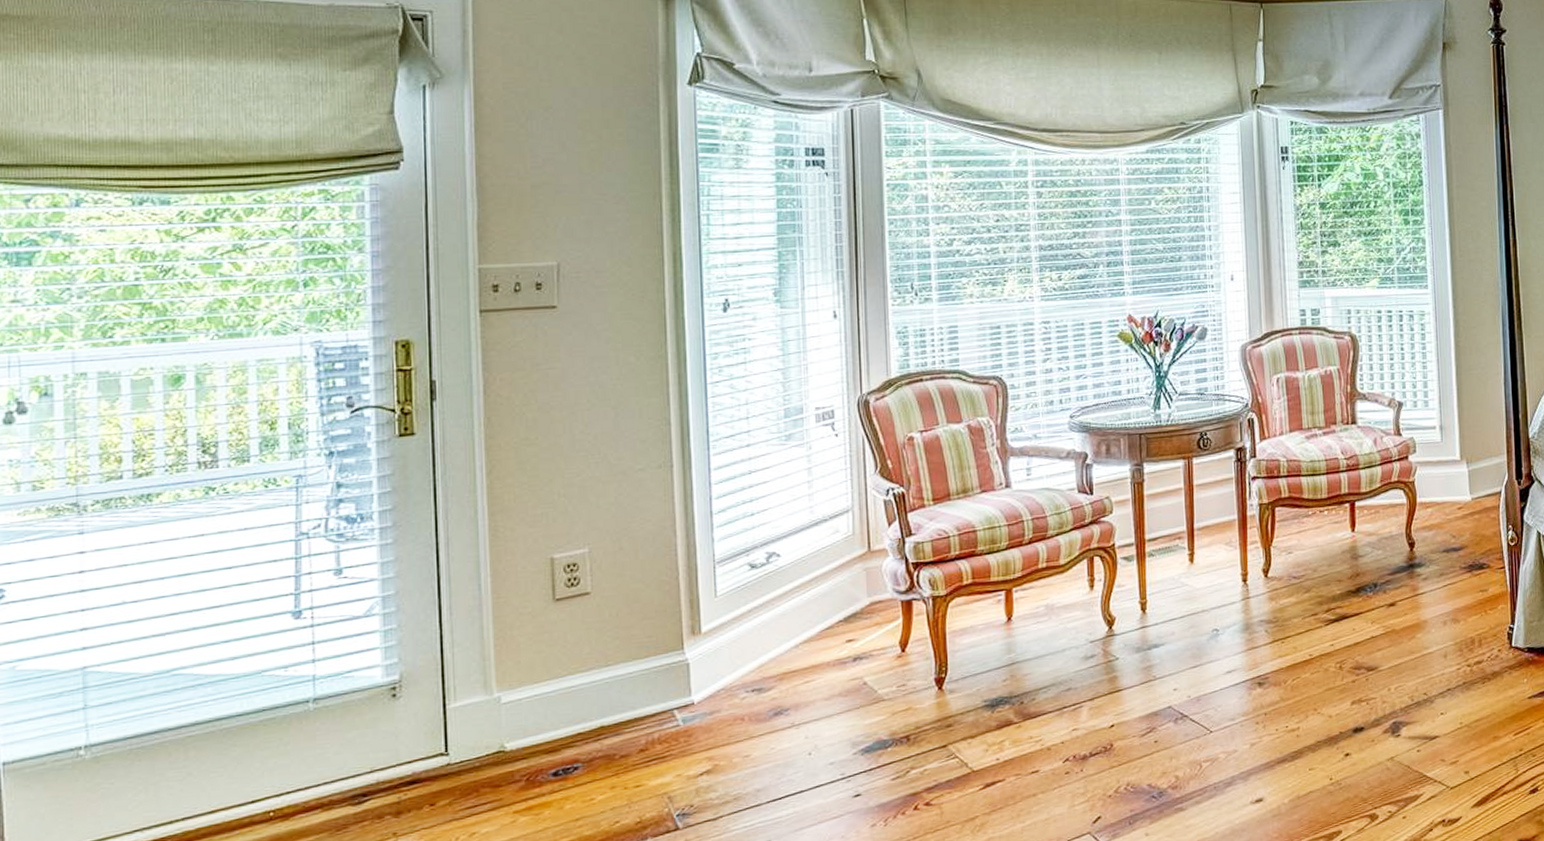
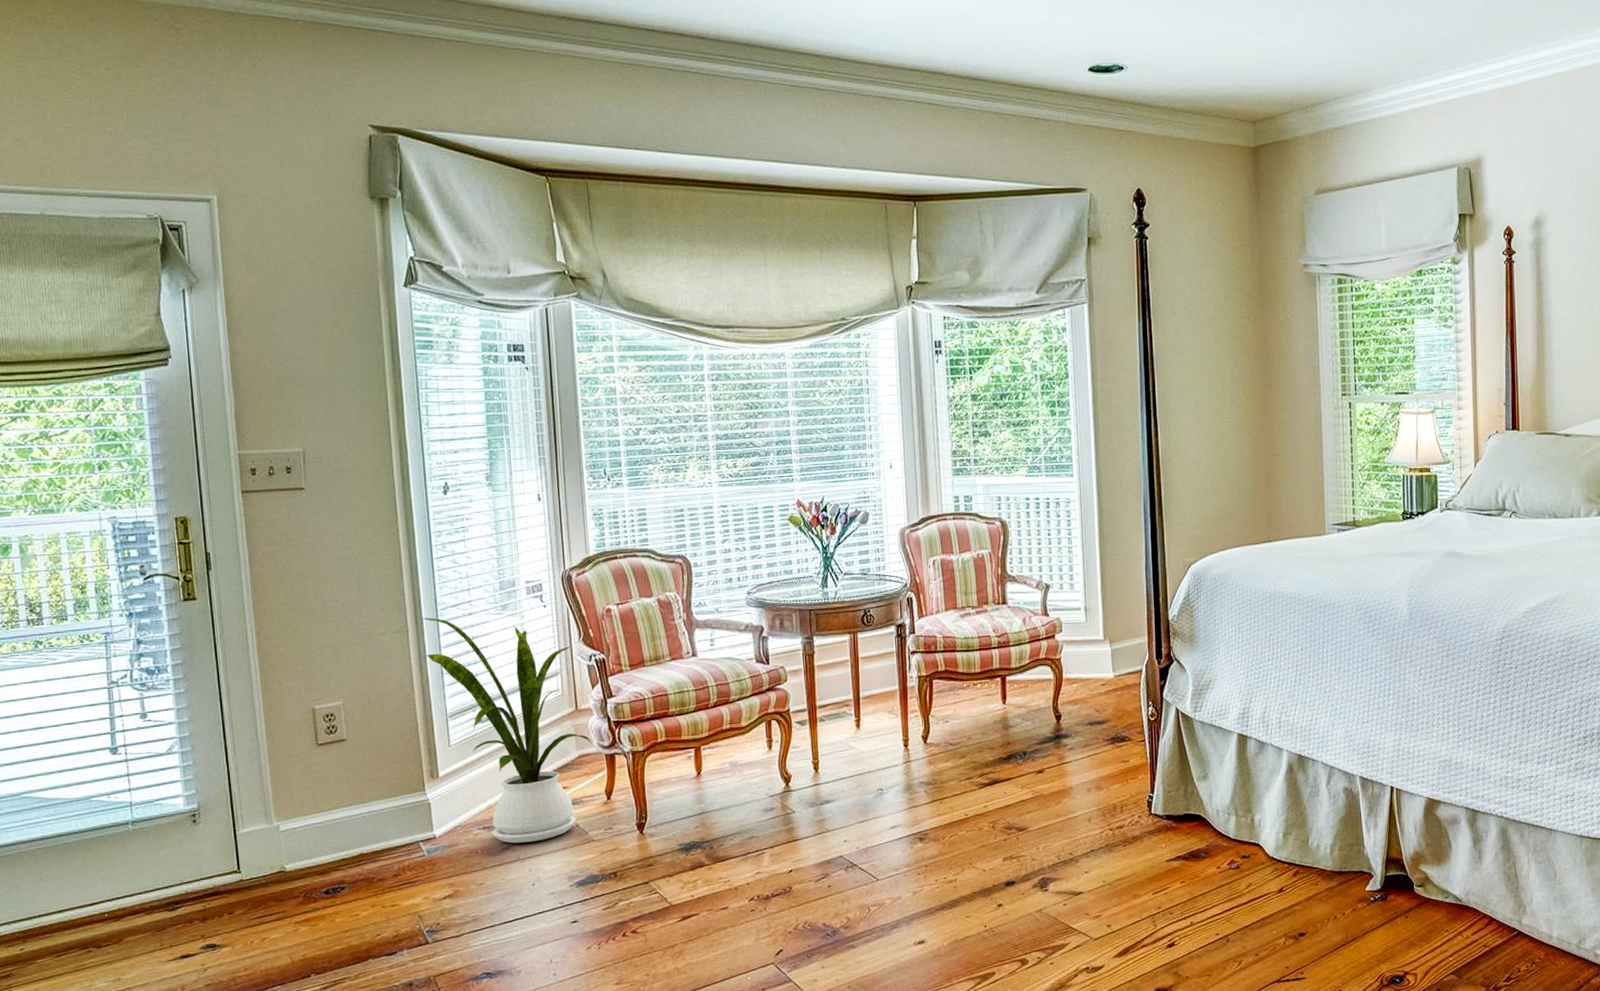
house plant: none [690,450,885,707] -> present [422,617,591,844]

